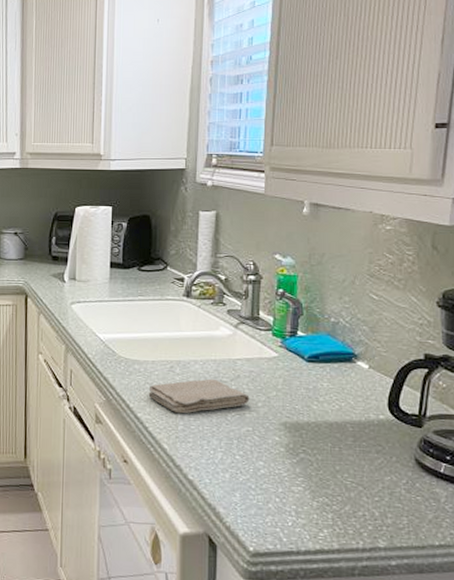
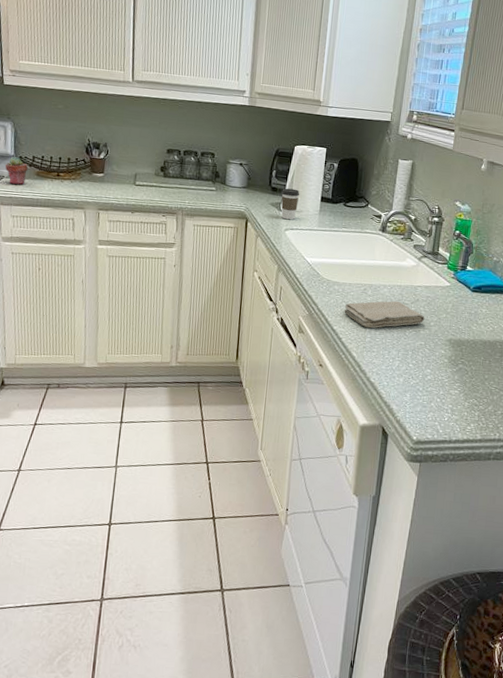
coffee cup: none [64,256,85,292] -> present [281,188,300,220]

